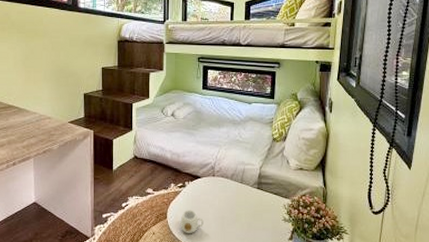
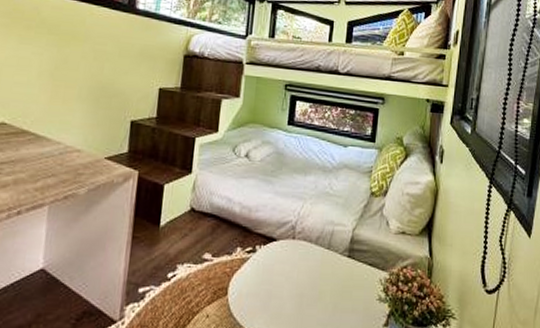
mug: present [180,210,203,233] -> none [244,283,276,316]

